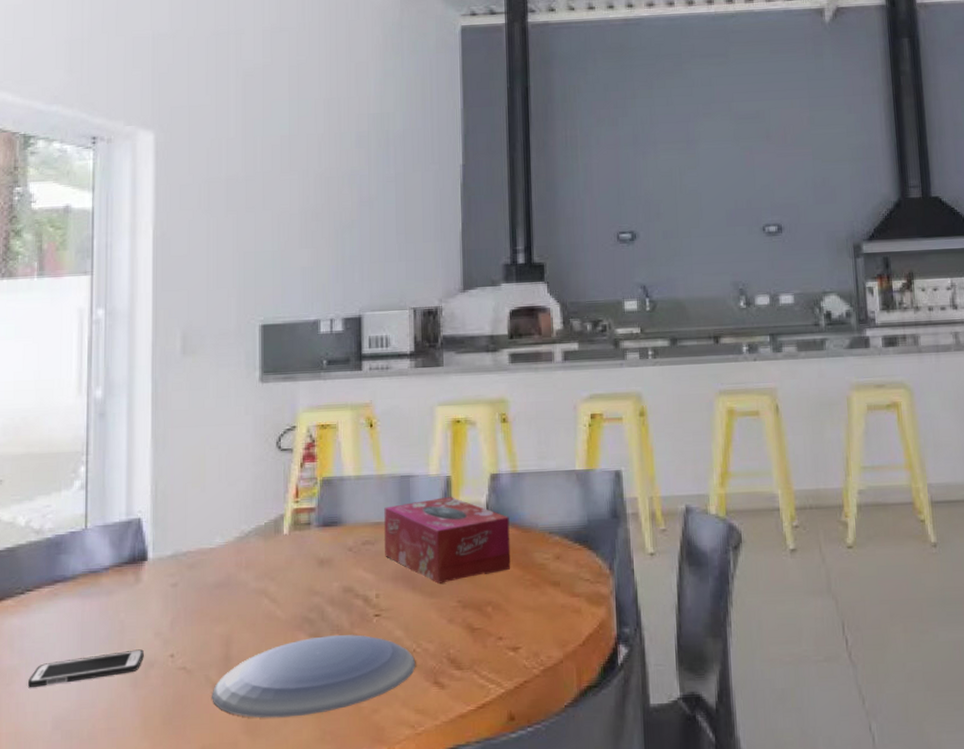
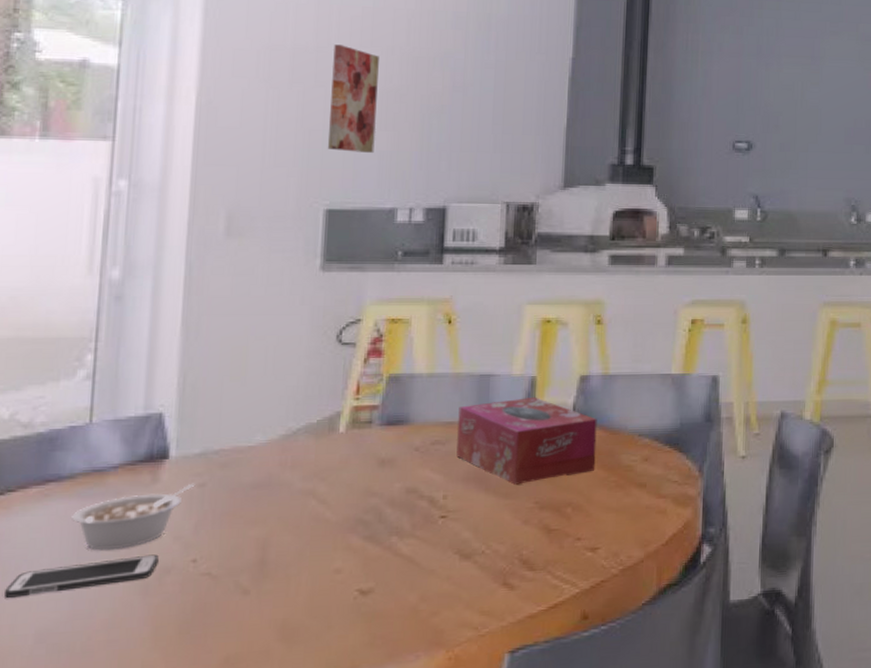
legume: none [75,583,170,645] -> present [72,483,195,551]
plate: present [212,634,416,719] -> none [241,536,484,625]
wall art: none [259,172,298,271] -> present [327,44,379,154]

